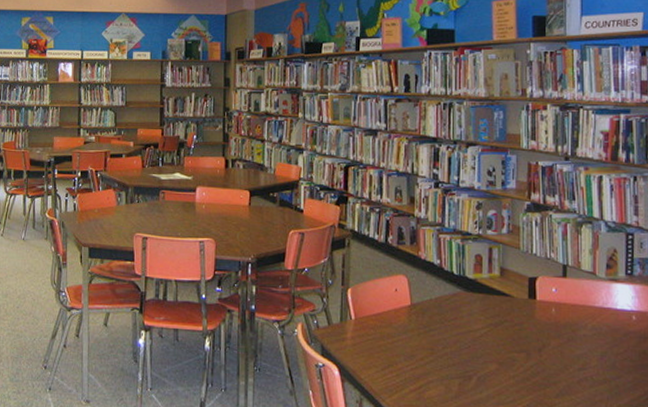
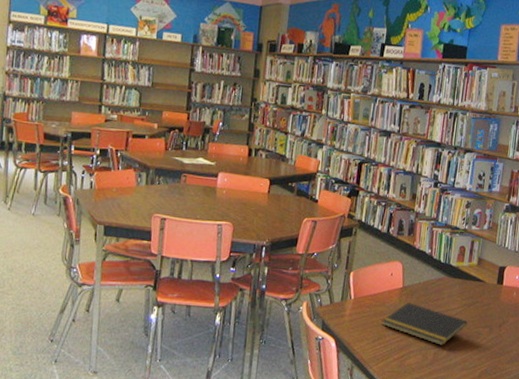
notepad: none [390,323,497,374] -> present [381,303,468,346]

